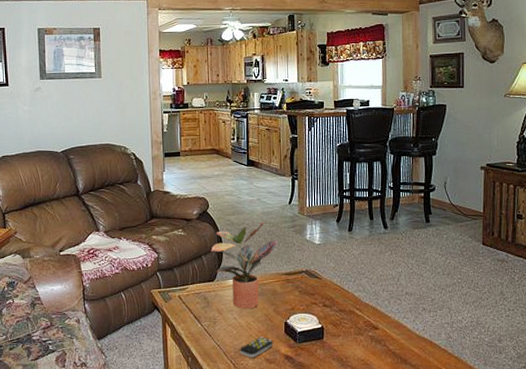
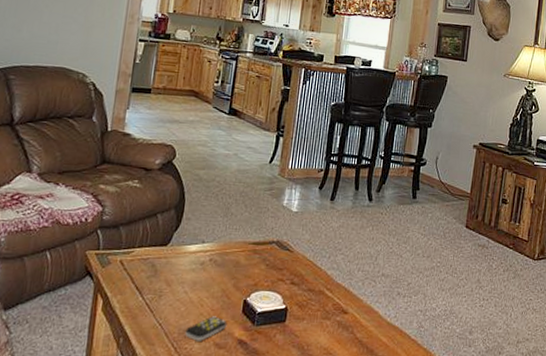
potted plant: present [211,222,278,308] -> none [169,180,250,281]

